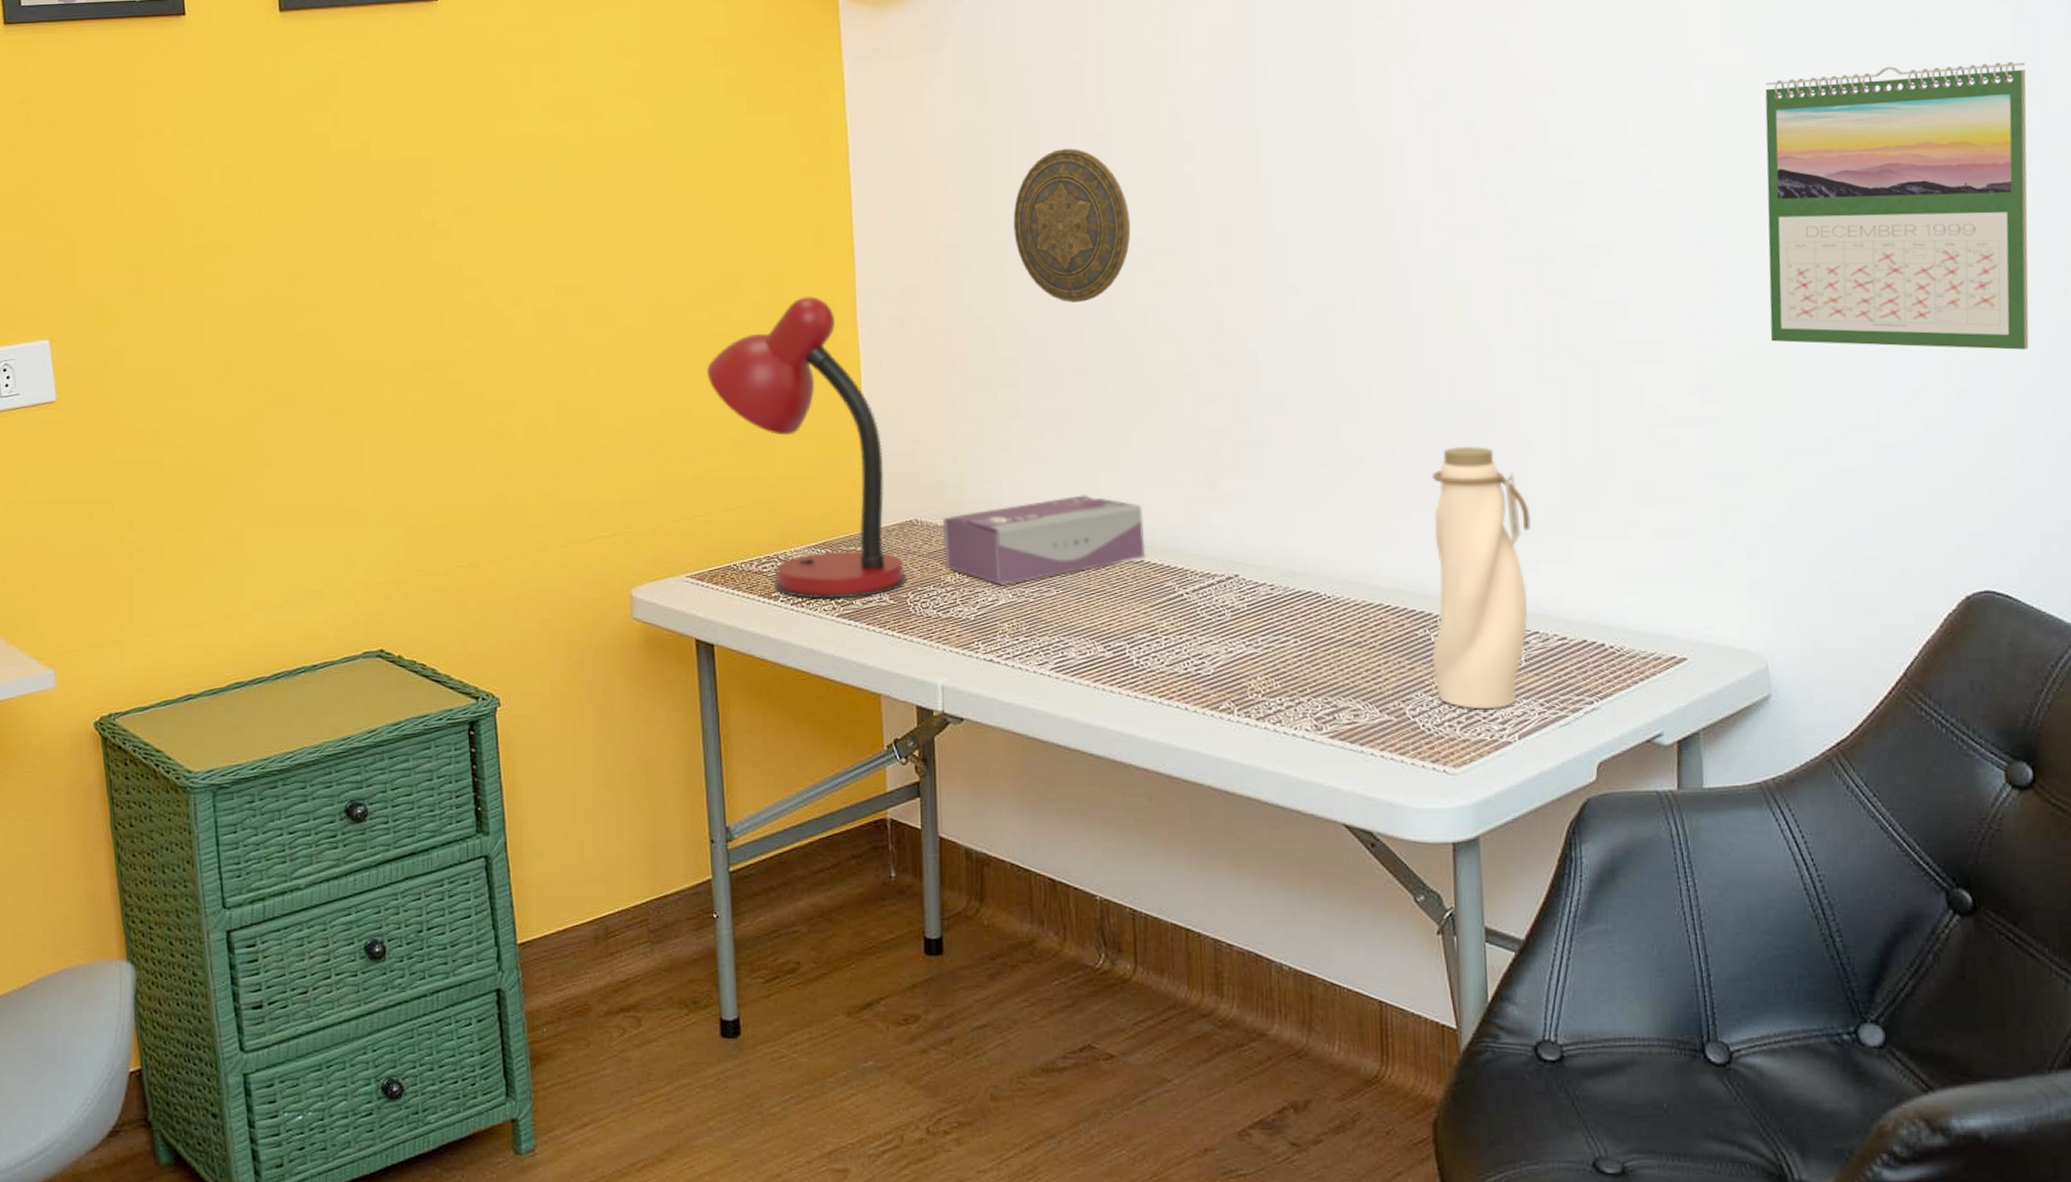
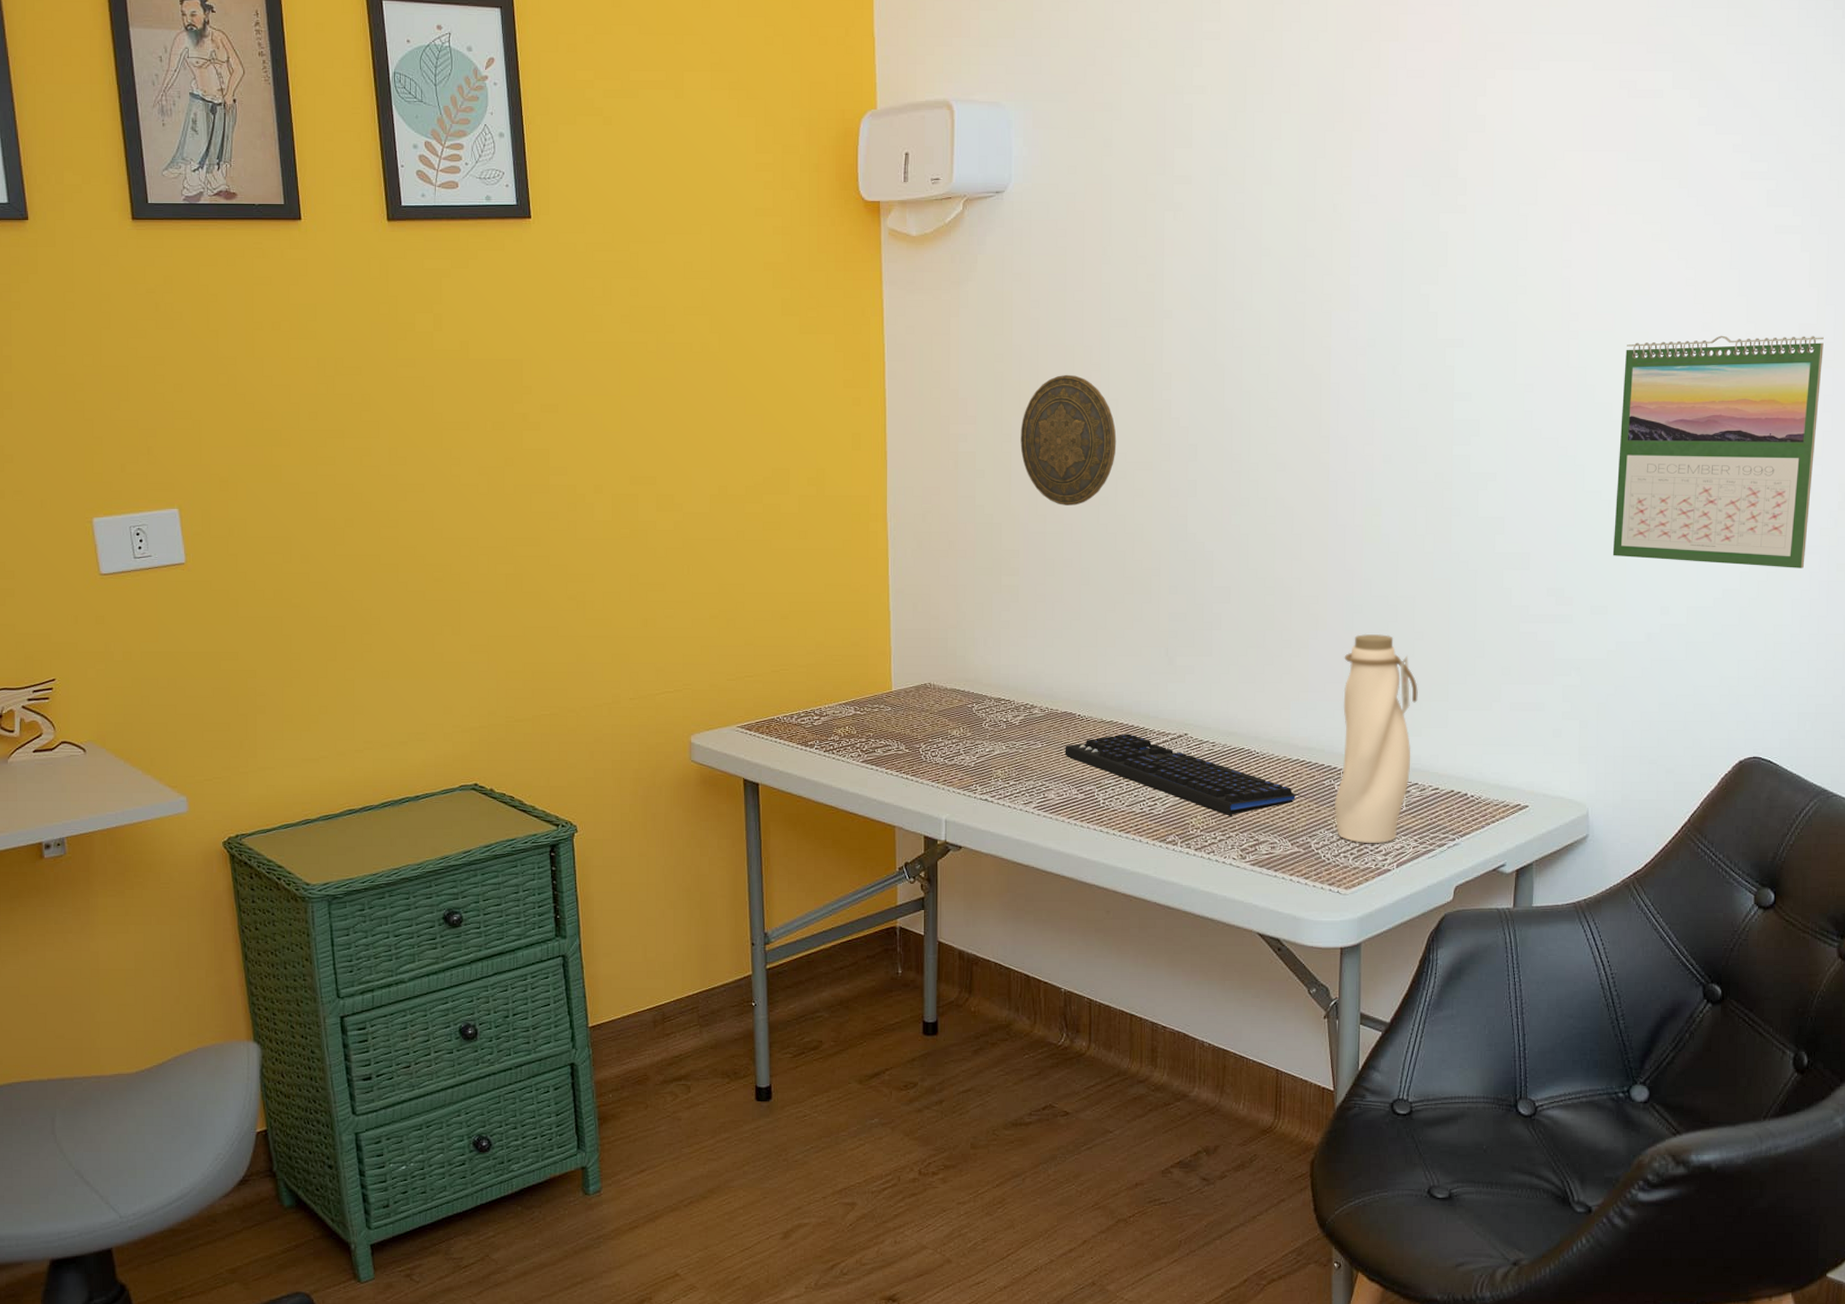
desk lamp: present [707,296,908,599] -> none [759,493,921,748]
tissue box: present [943,493,1145,585] -> none [951,665,1115,738]
keyboard: none [1086,576,1397,678] -> present [1065,733,1308,817]

